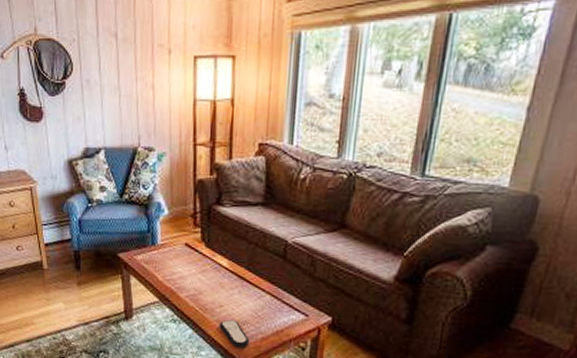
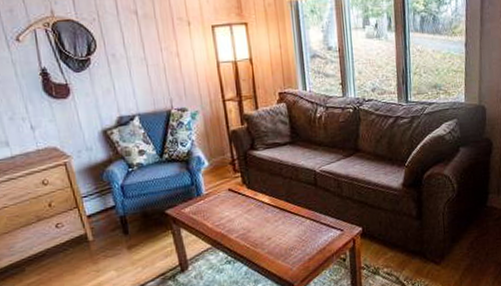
remote control: present [219,319,250,348] -> none [270,248,299,273]

